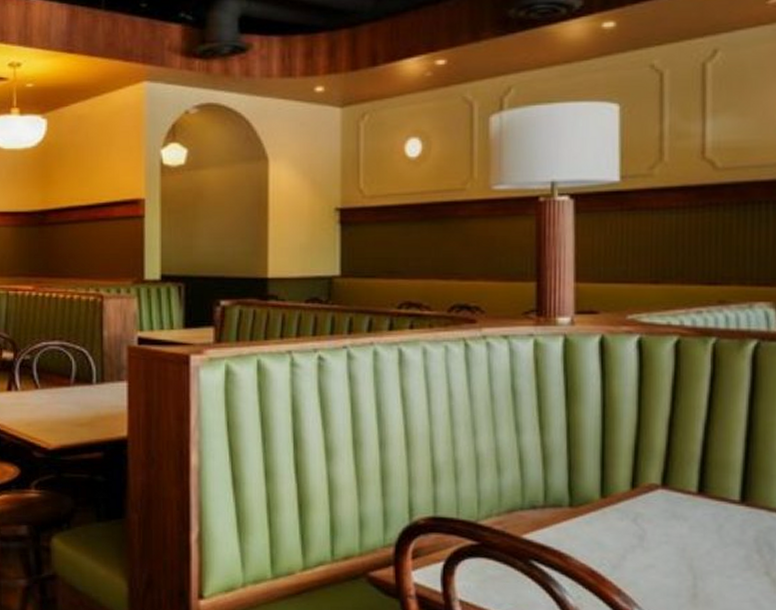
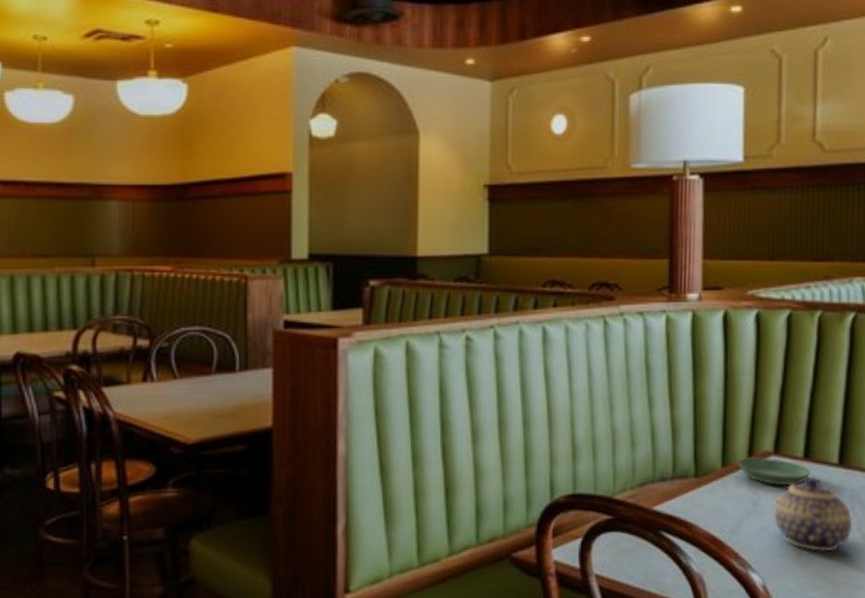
saucer: none [619,490,707,522] -> present [738,458,811,486]
teapot: none [663,513,759,596] -> present [774,476,853,552]

